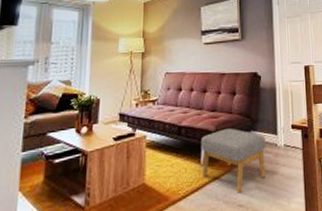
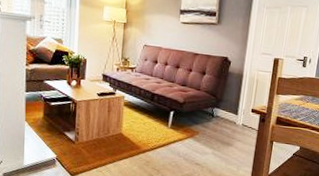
footstool: present [200,128,266,193] -> none [169,102,227,155]

